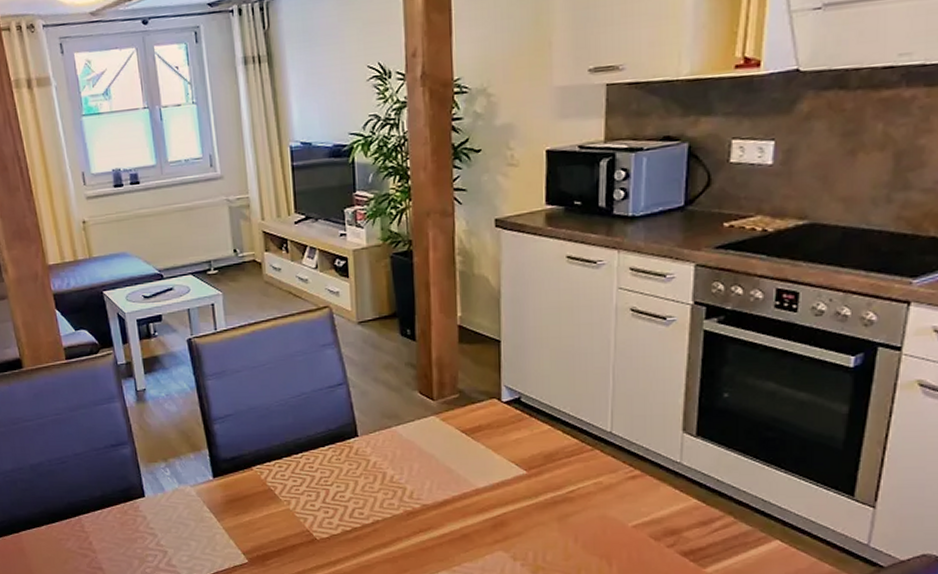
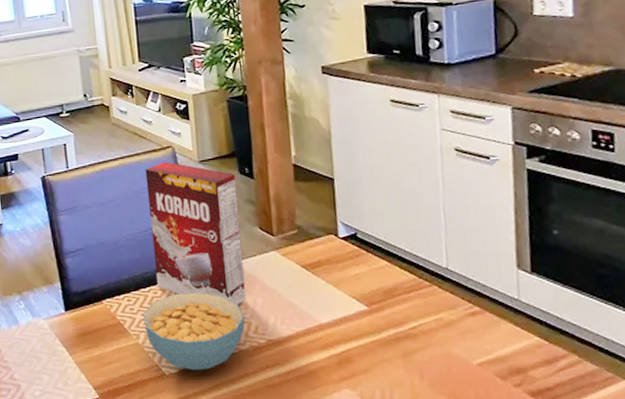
cereal bowl: none [293,457,400,536] -> present [142,291,245,371]
cereal box: none [299,322,403,470] -> present [145,161,247,304]

